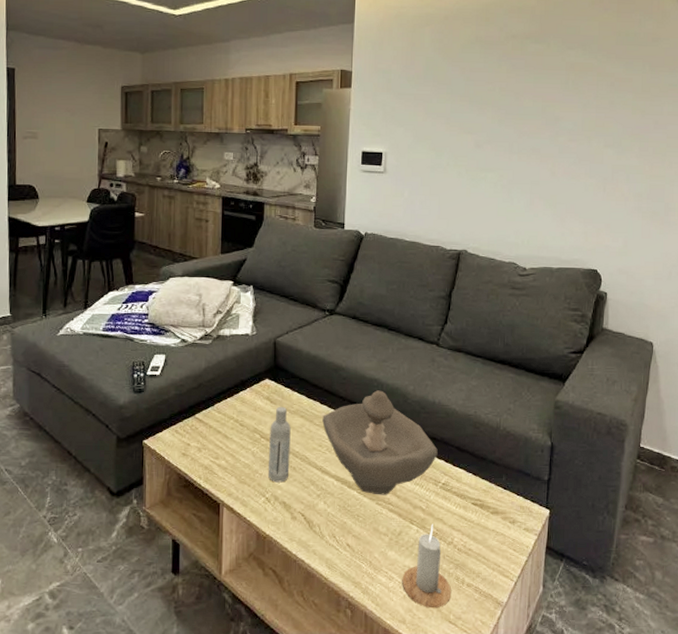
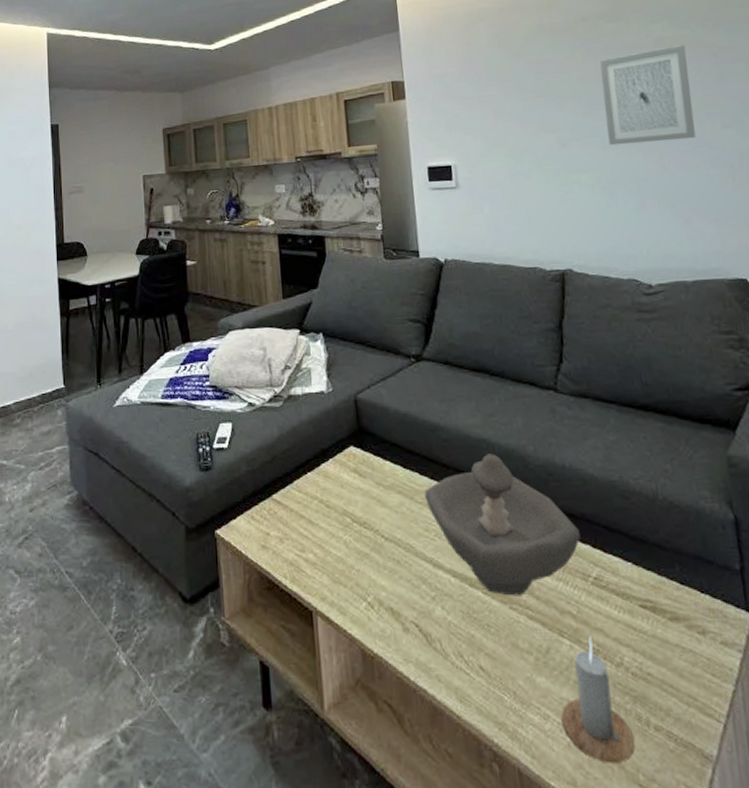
bottle: present [267,406,291,483] -> none [362,480,393,581]
wall art: none [514,71,590,153] -> present [599,45,696,146]

